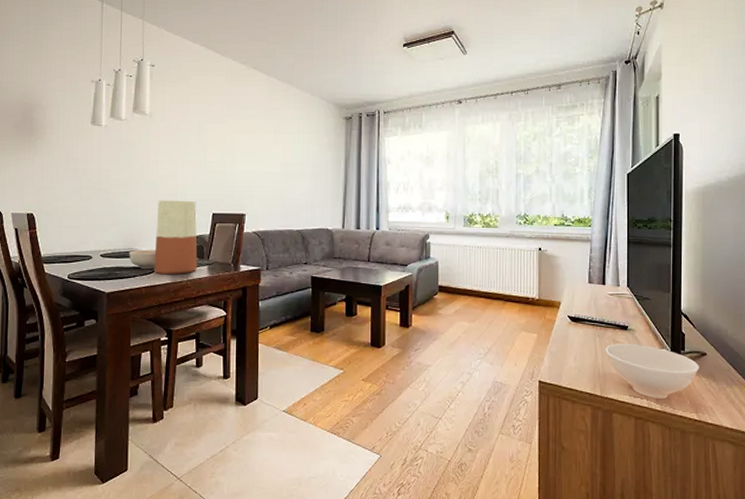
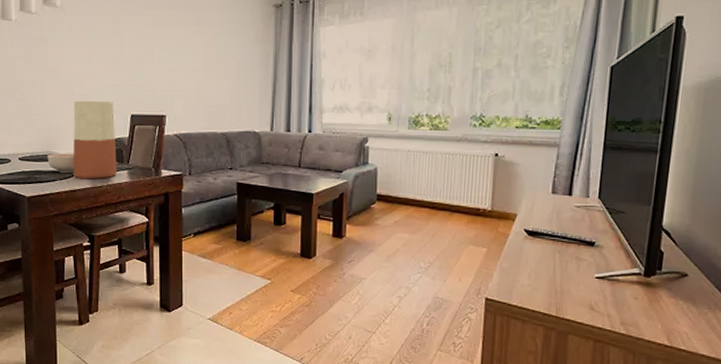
bowl: present [605,344,699,400] -> none [565,261,677,323]

